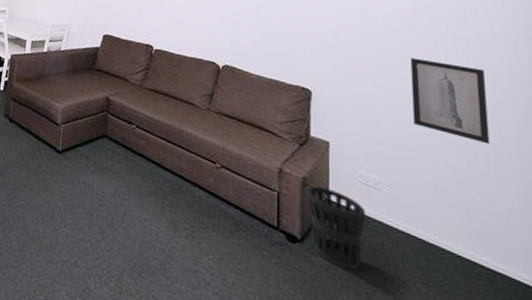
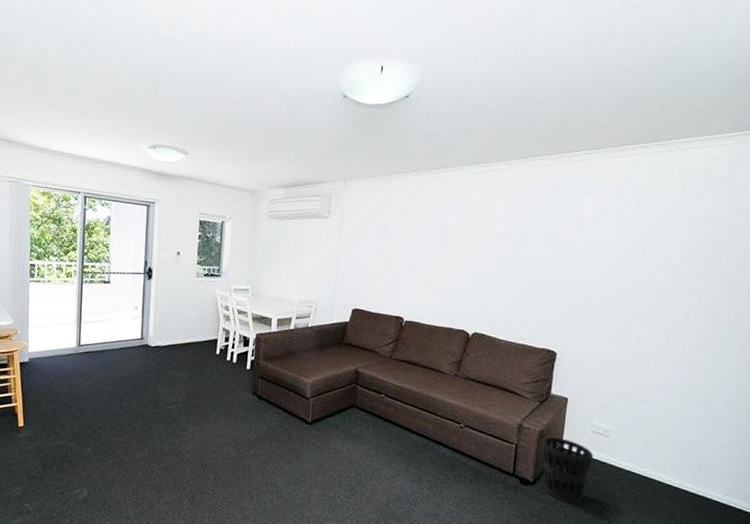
wall art: present [410,57,490,145] -> none [648,316,722,391]

